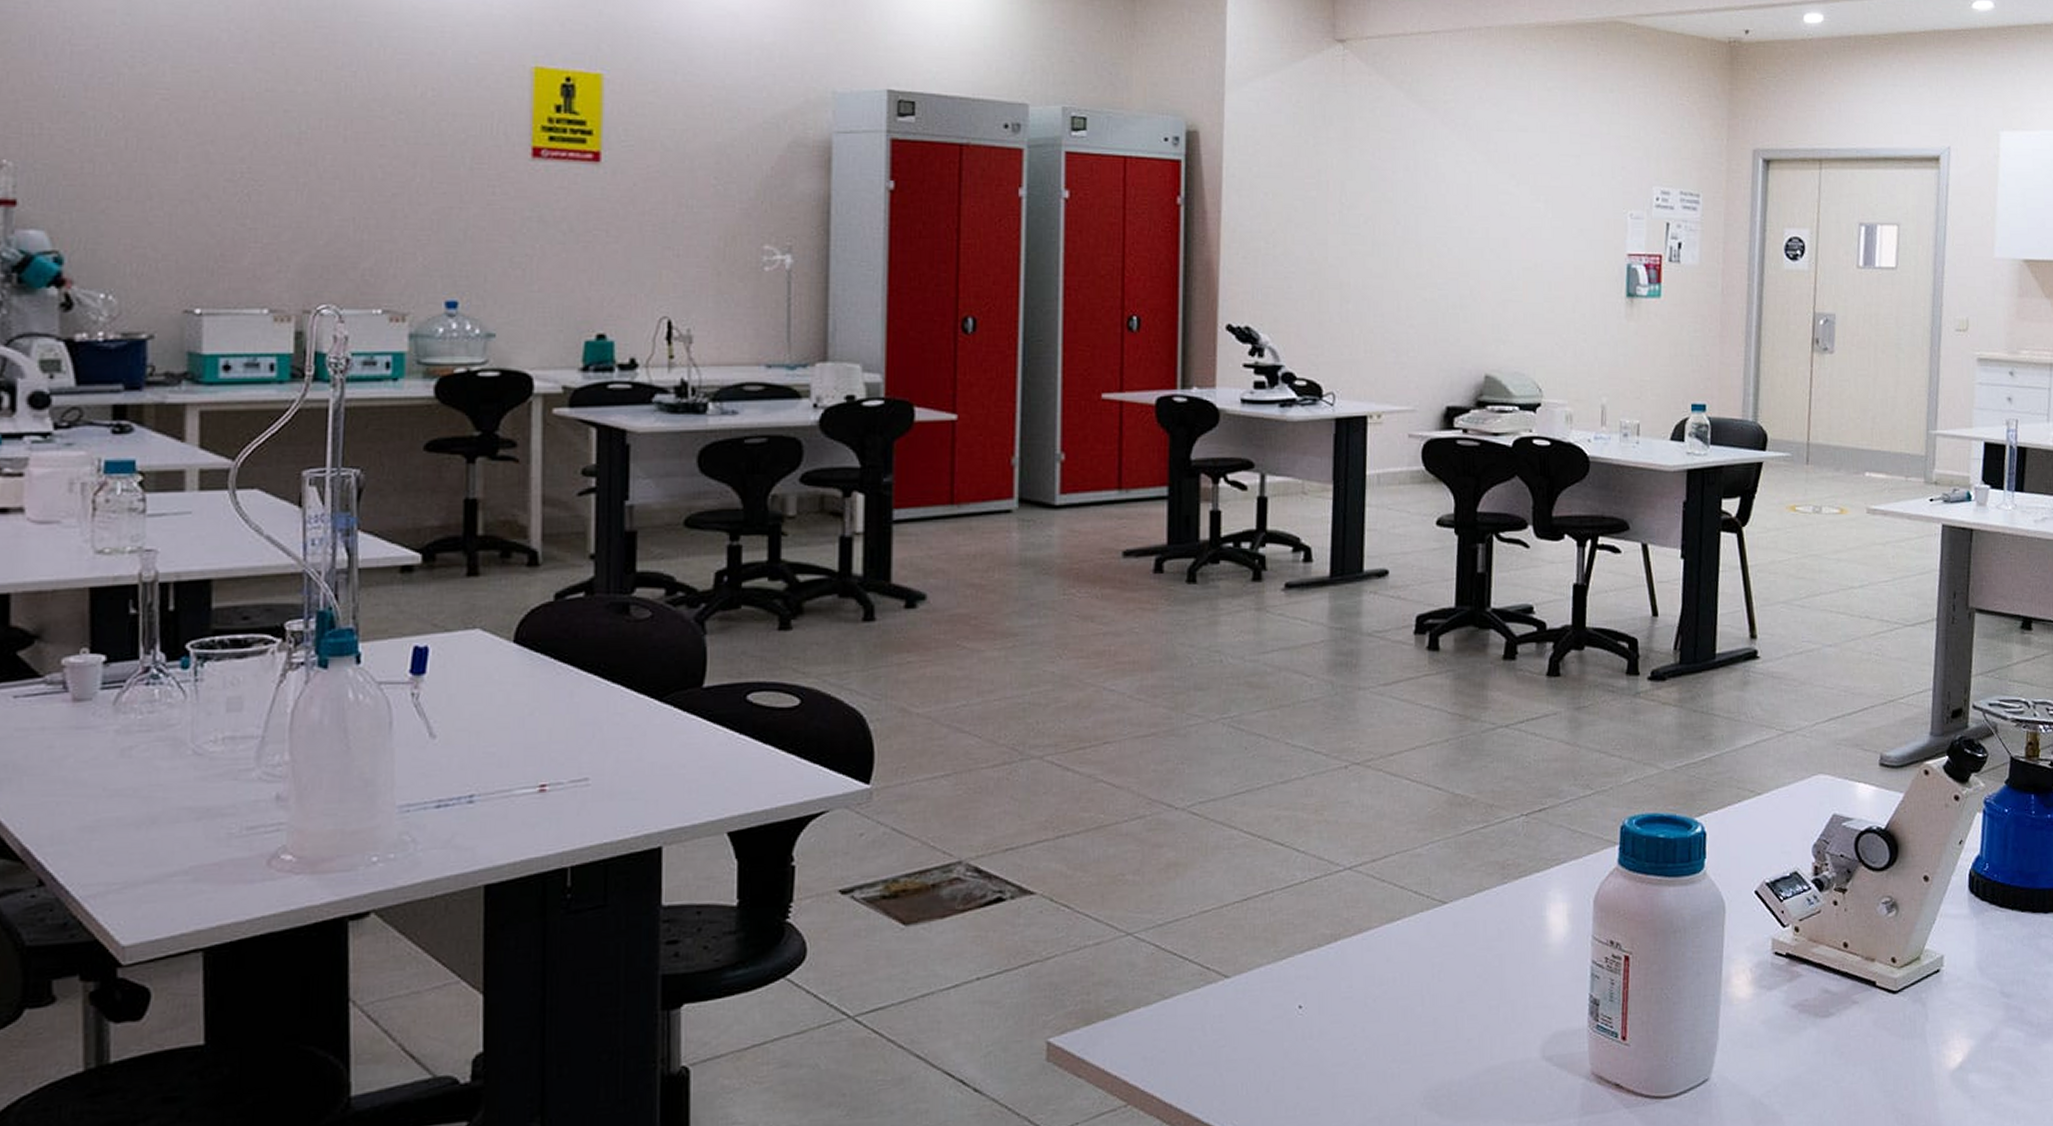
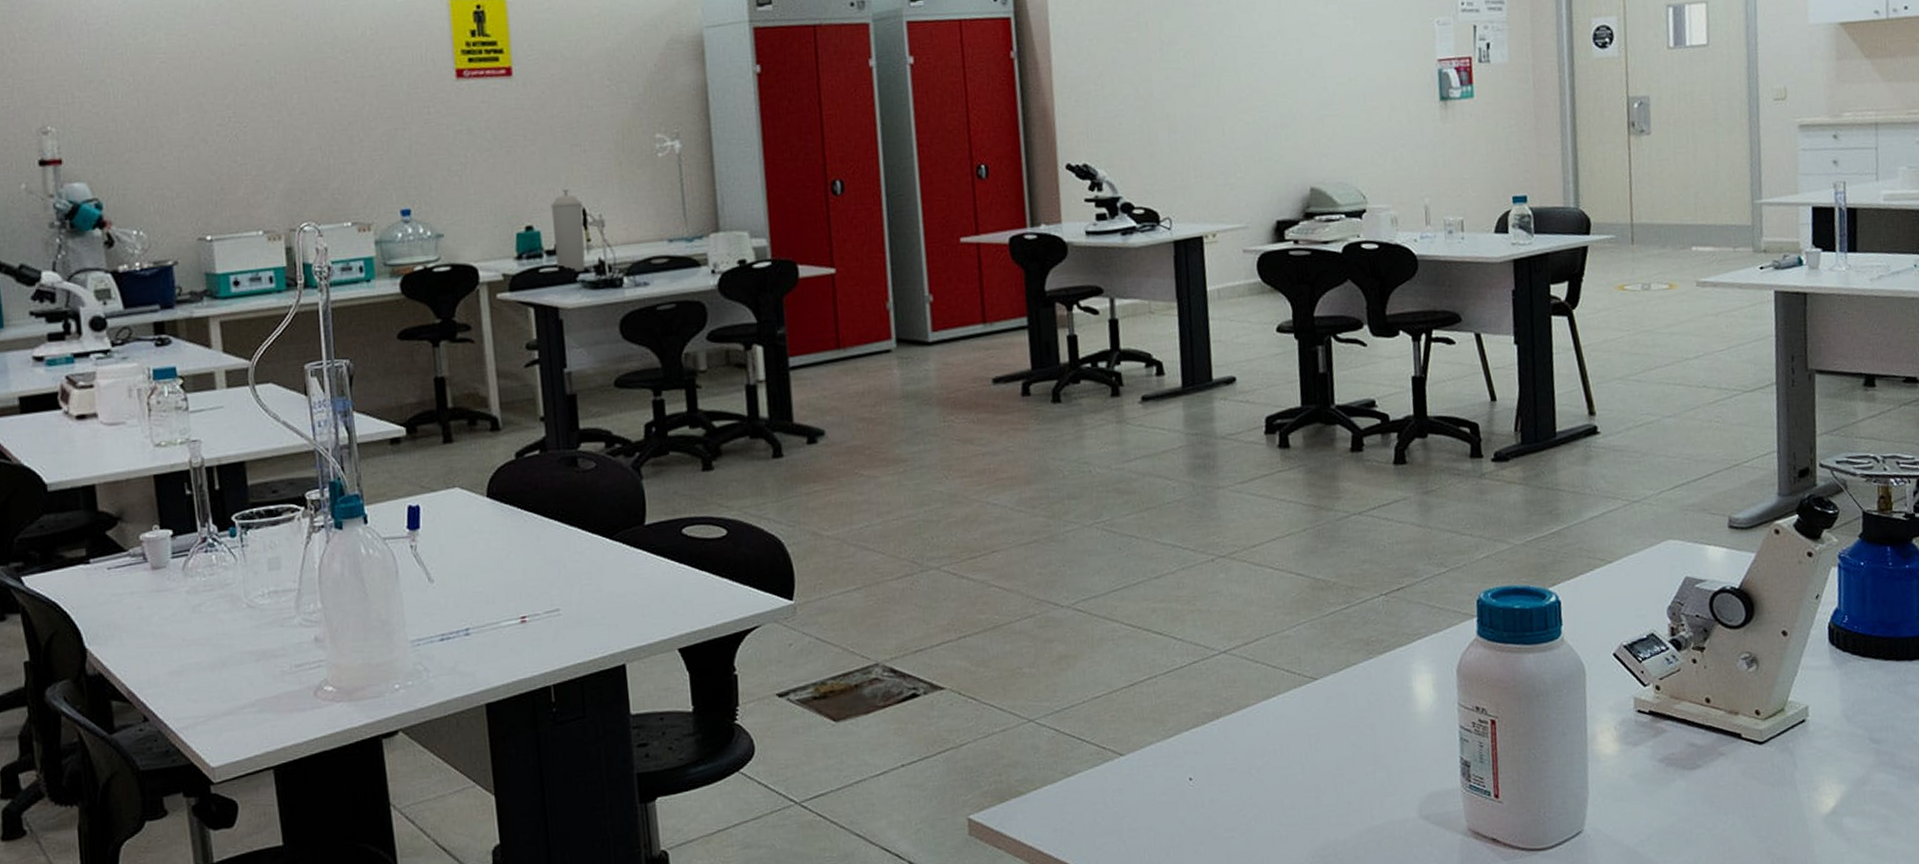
canister: none [629,297,669,392] -> present [551,189,586,272]

